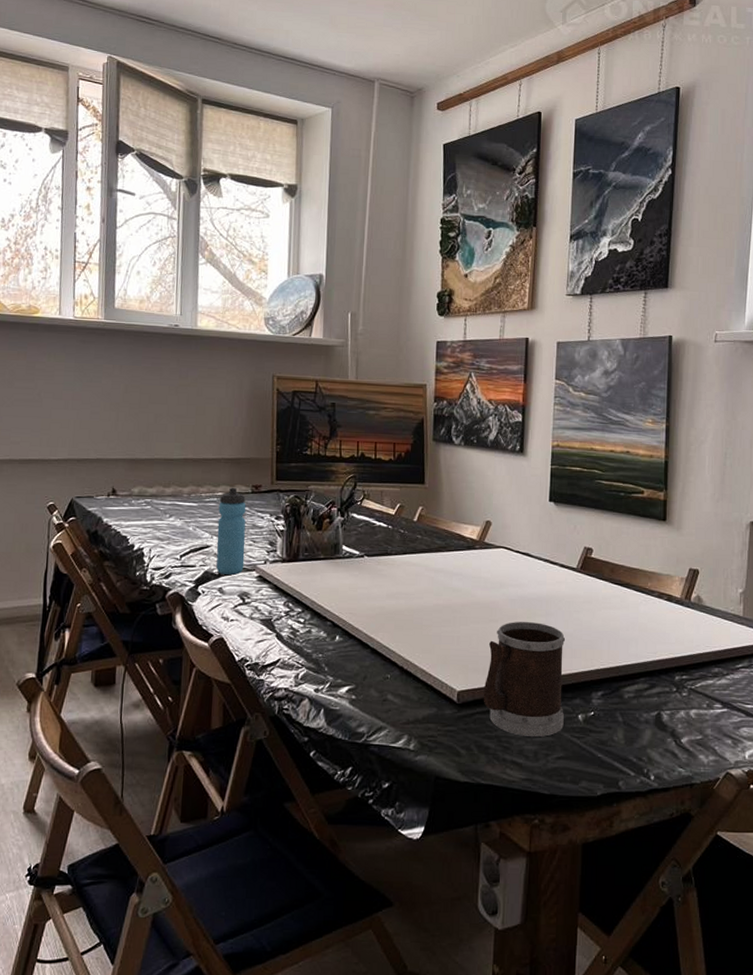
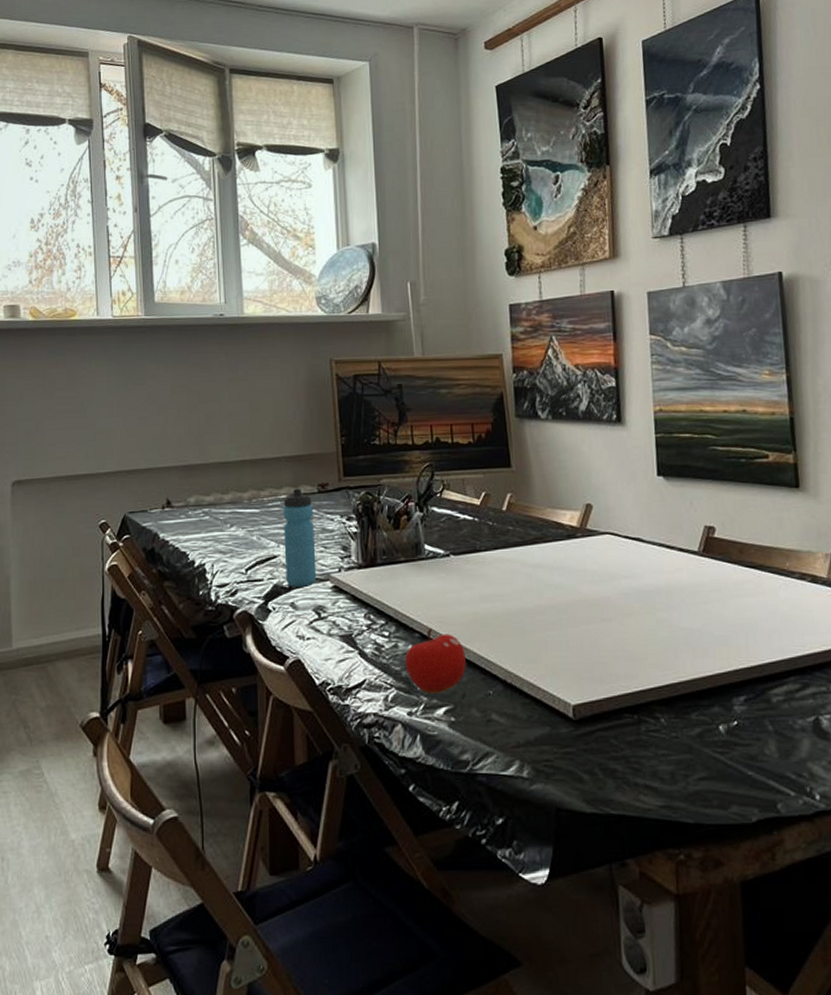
fruit: none [316,618,370,675] -> present [404,628,466,694]
mug: present [483,622,566,737] -> none [602,618,703,755]

